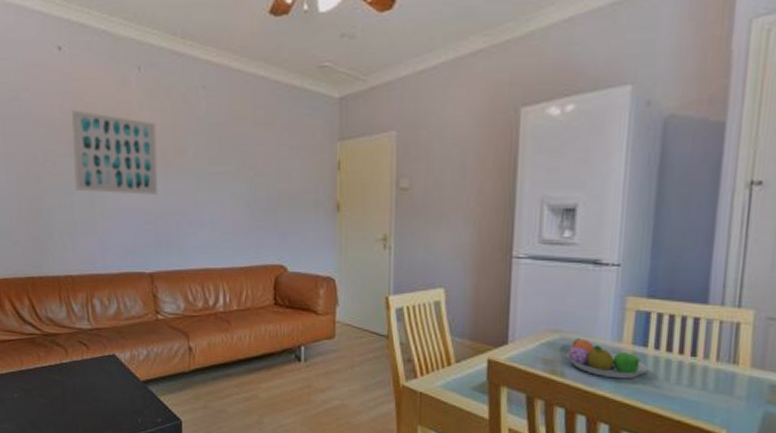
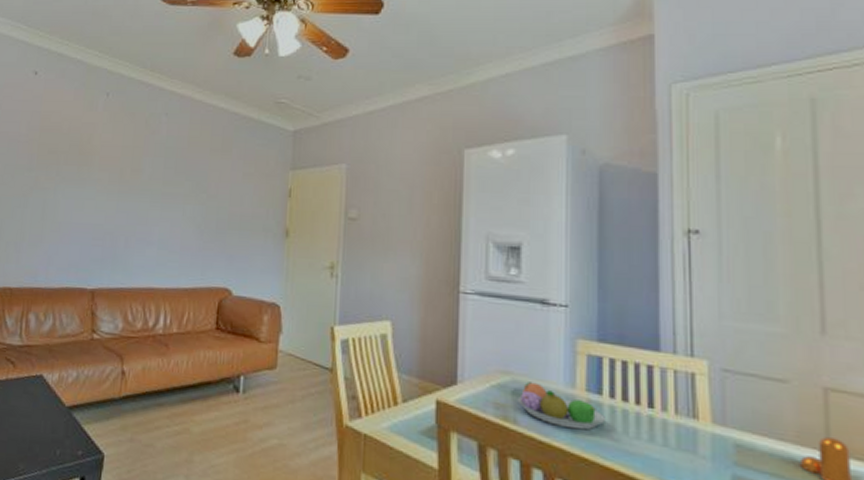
wall art: present [71,110,158,195] -> none [29,128,117,211]

